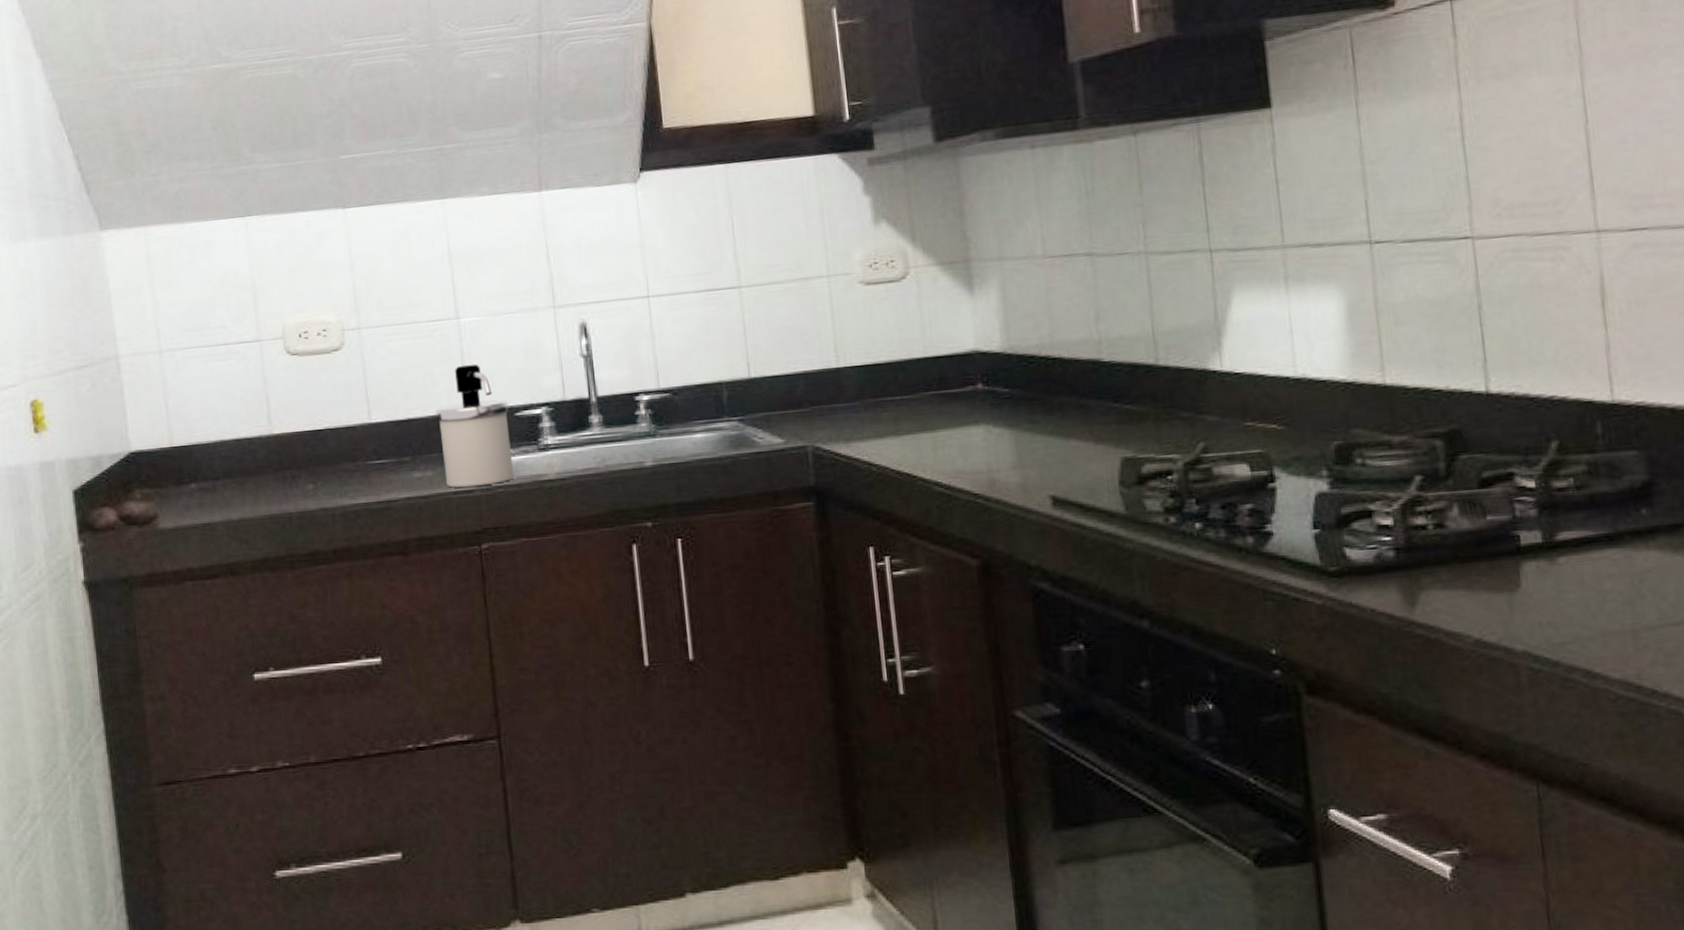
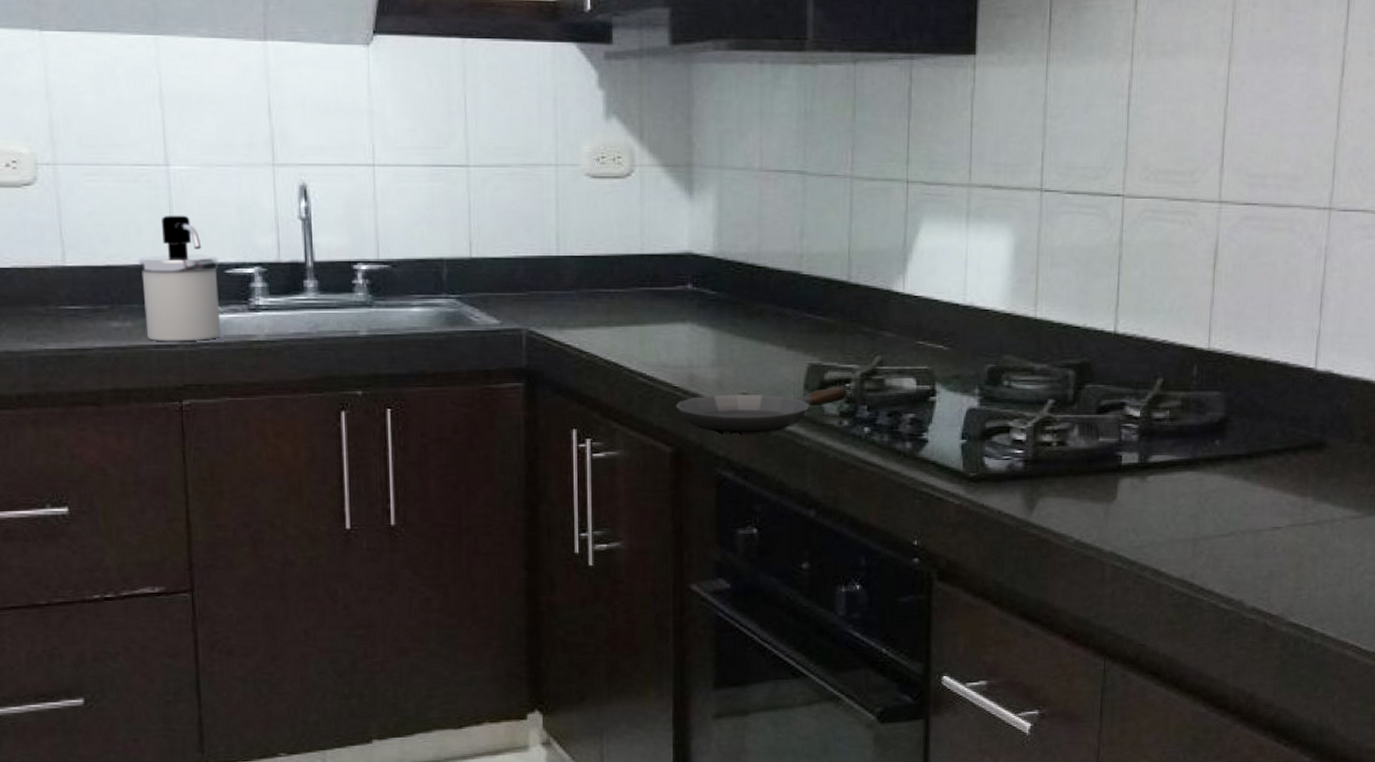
frying pan: none [978,480,1170,540] -> present [676,387,847,433]

